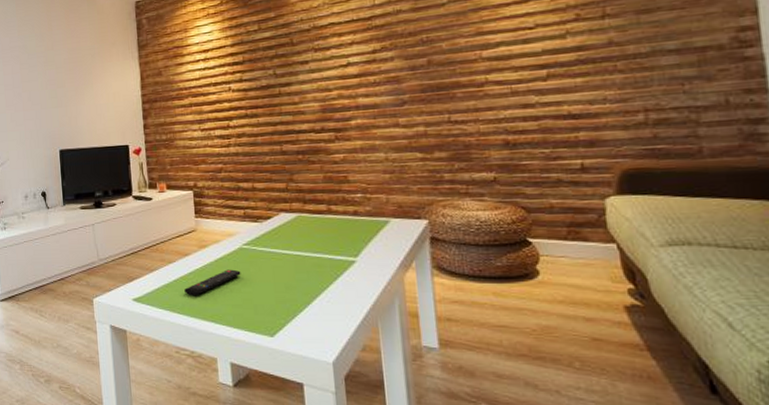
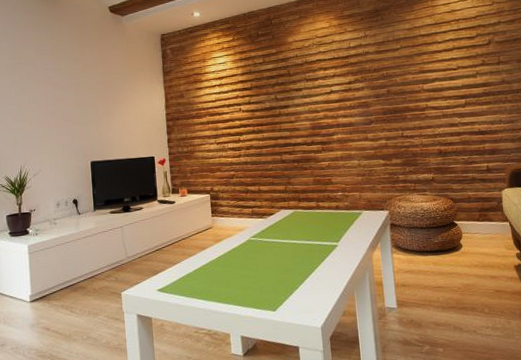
remote control: present [184,269,241,296] -> none [202,258,250,283]

